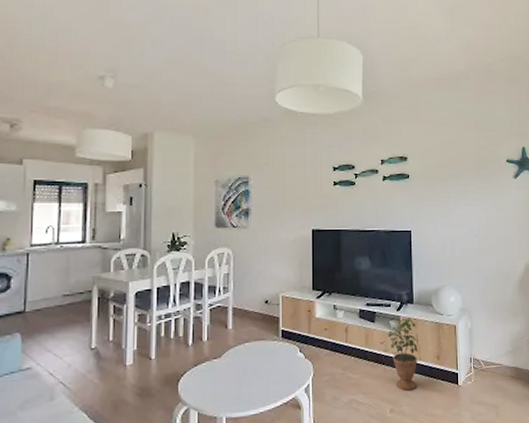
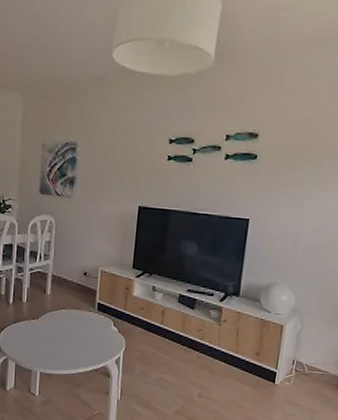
potted plant: present [387,316,418,391] -> none [205,308,238,380]

